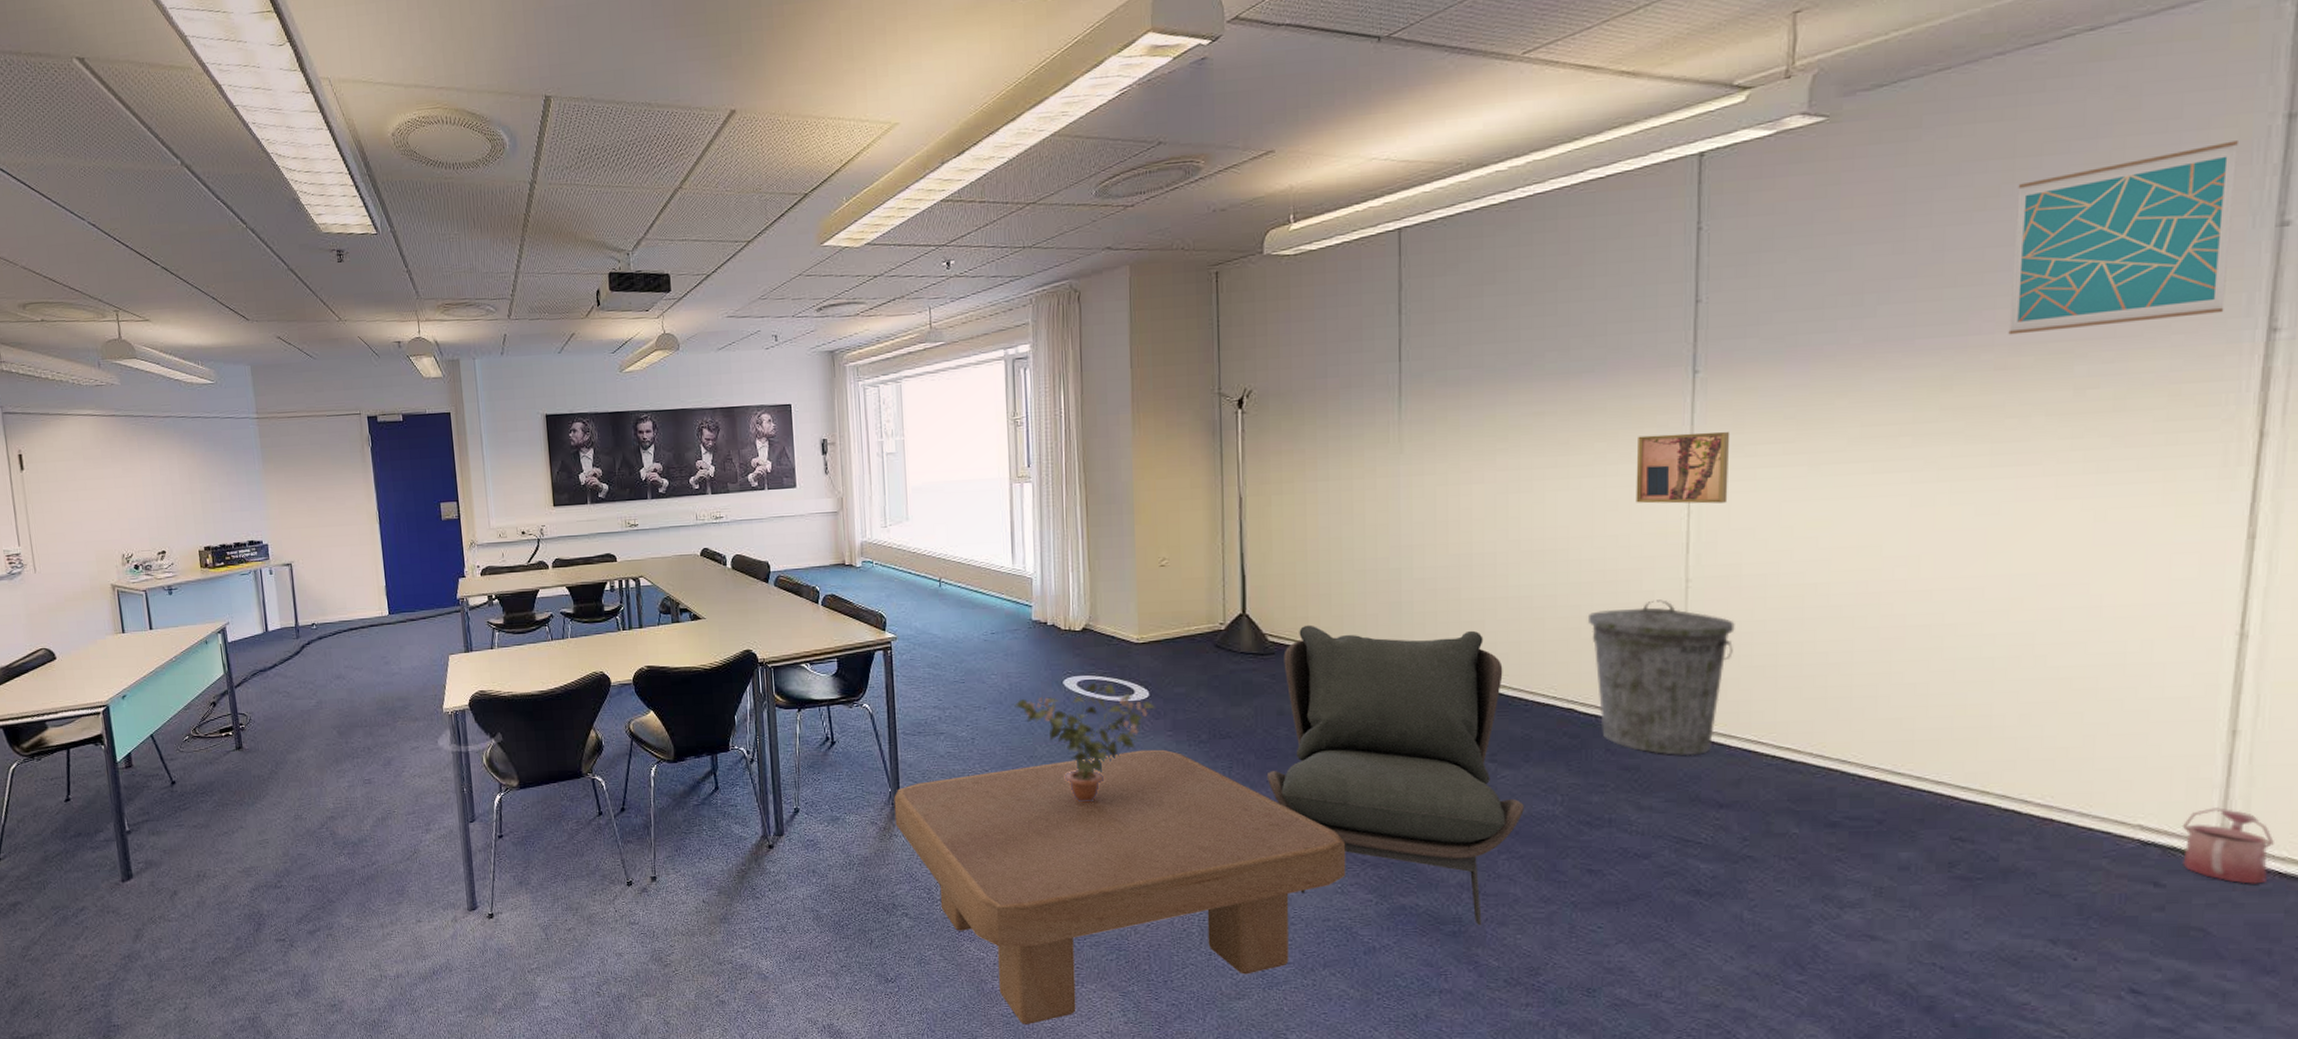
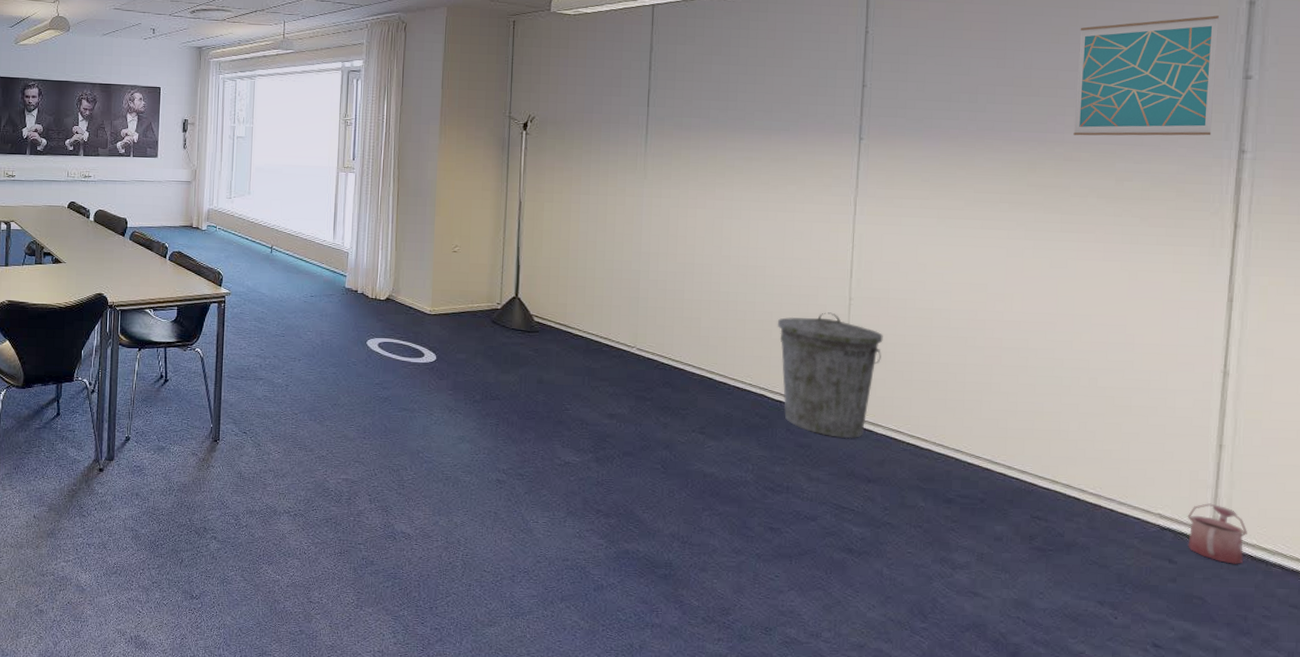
coffee table: present [894,749,1346,1024] -> none [213,405,585,642]
potted plant: present [1014,683,1156,803] -> none [324,345,441,447]
armless chair: present [1266,625,1524,926] -> none [525,310,724,571]
wall art: present [1636,431,1730,504] -> none [815,183,884,241]

